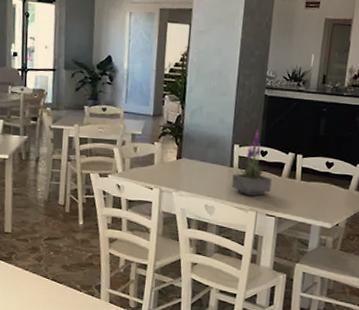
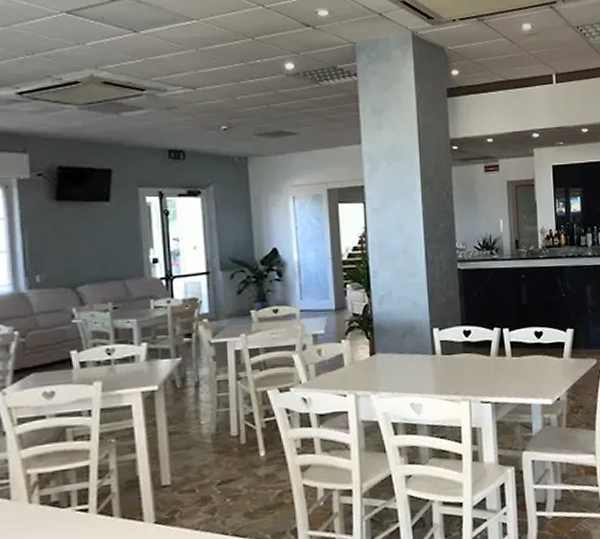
potted plant: present [231,130,272,196] -> none [437,308,482,384]

